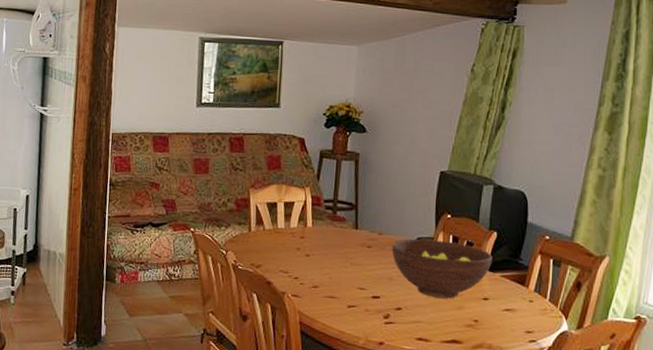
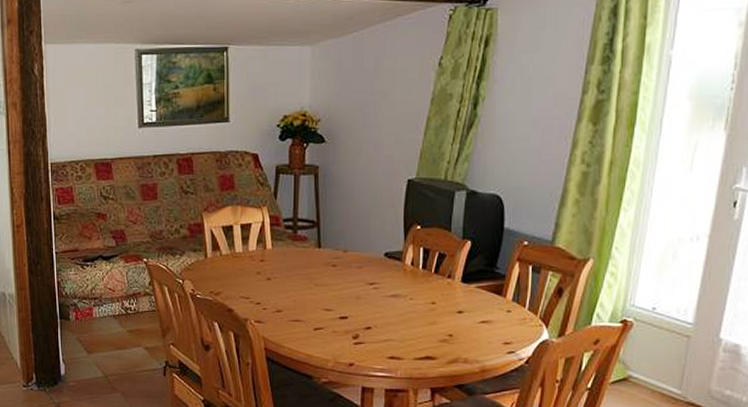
fruit bowl: present [392,238,493,299] -> none [358,254,467,315]

